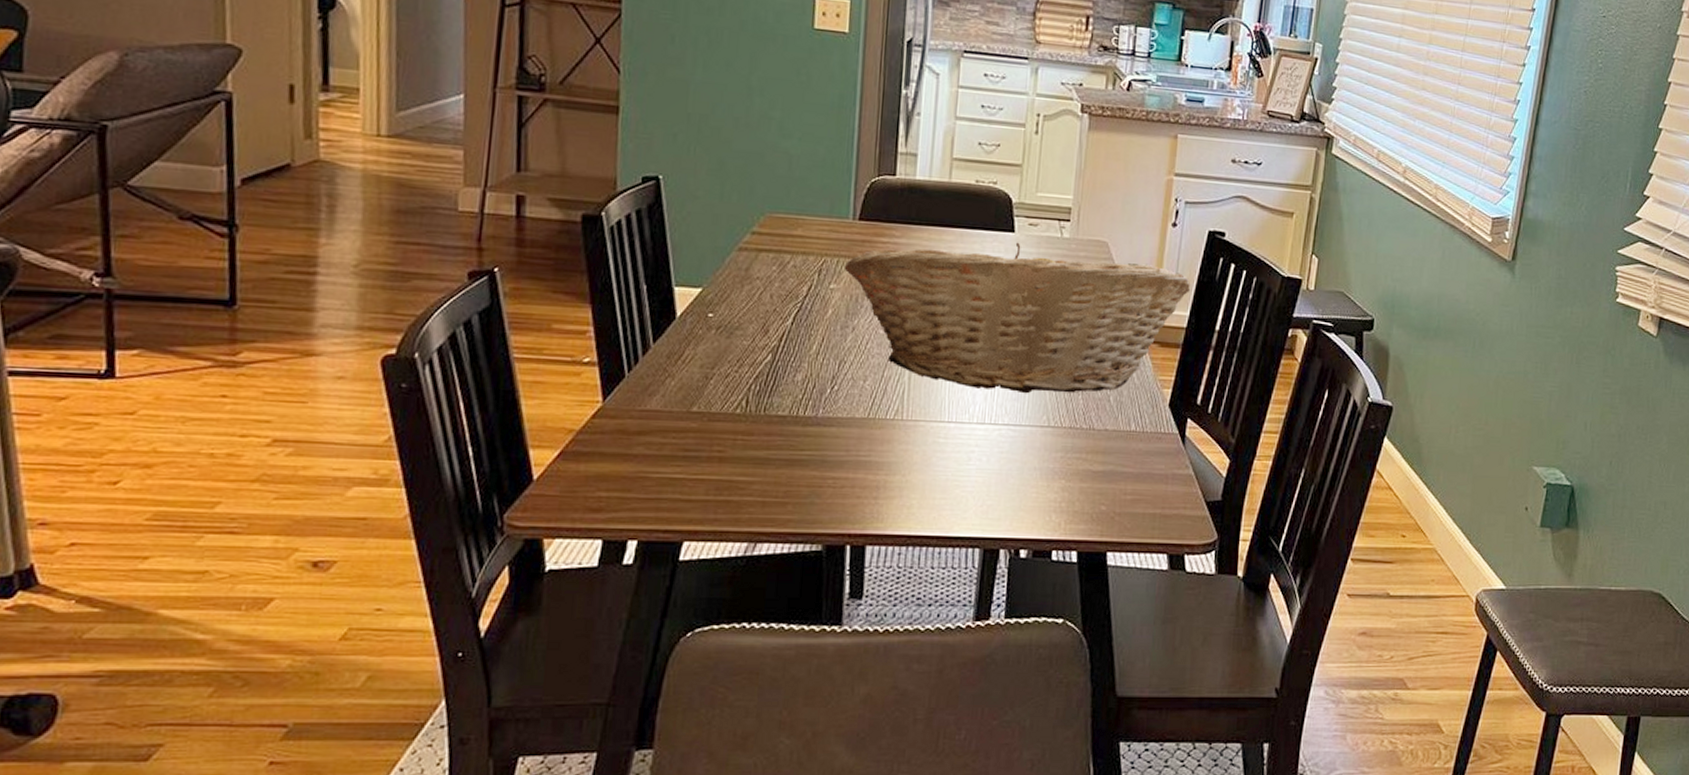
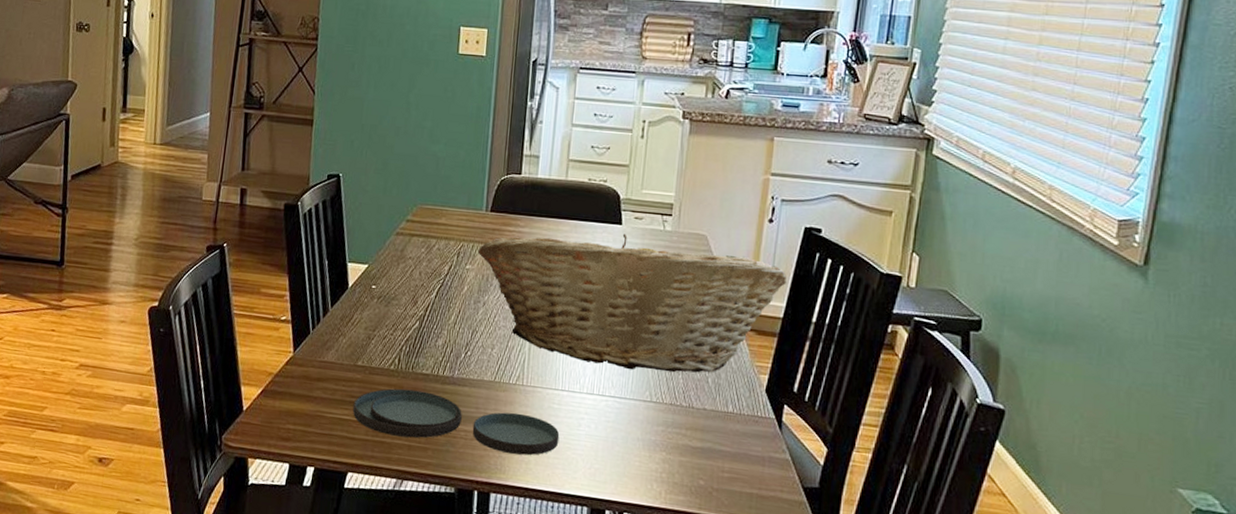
plate: none [687,435,947,499] -> present [352,388,560,456]

